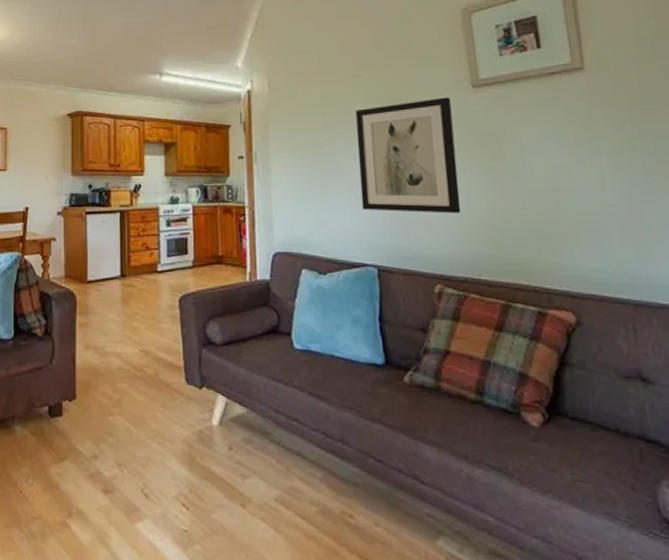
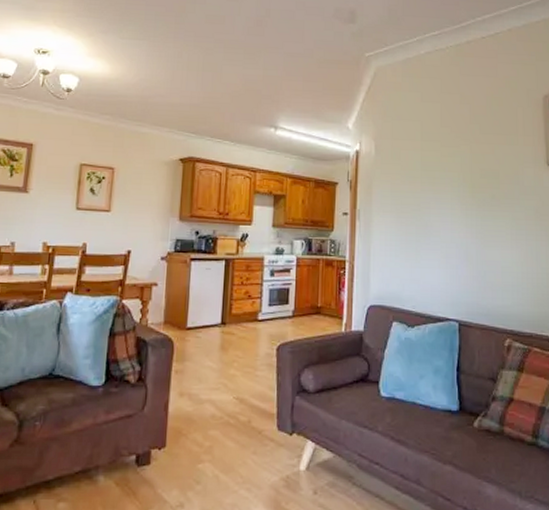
wall art: present [355,97,461,214] -> none [449,172,531,276]

